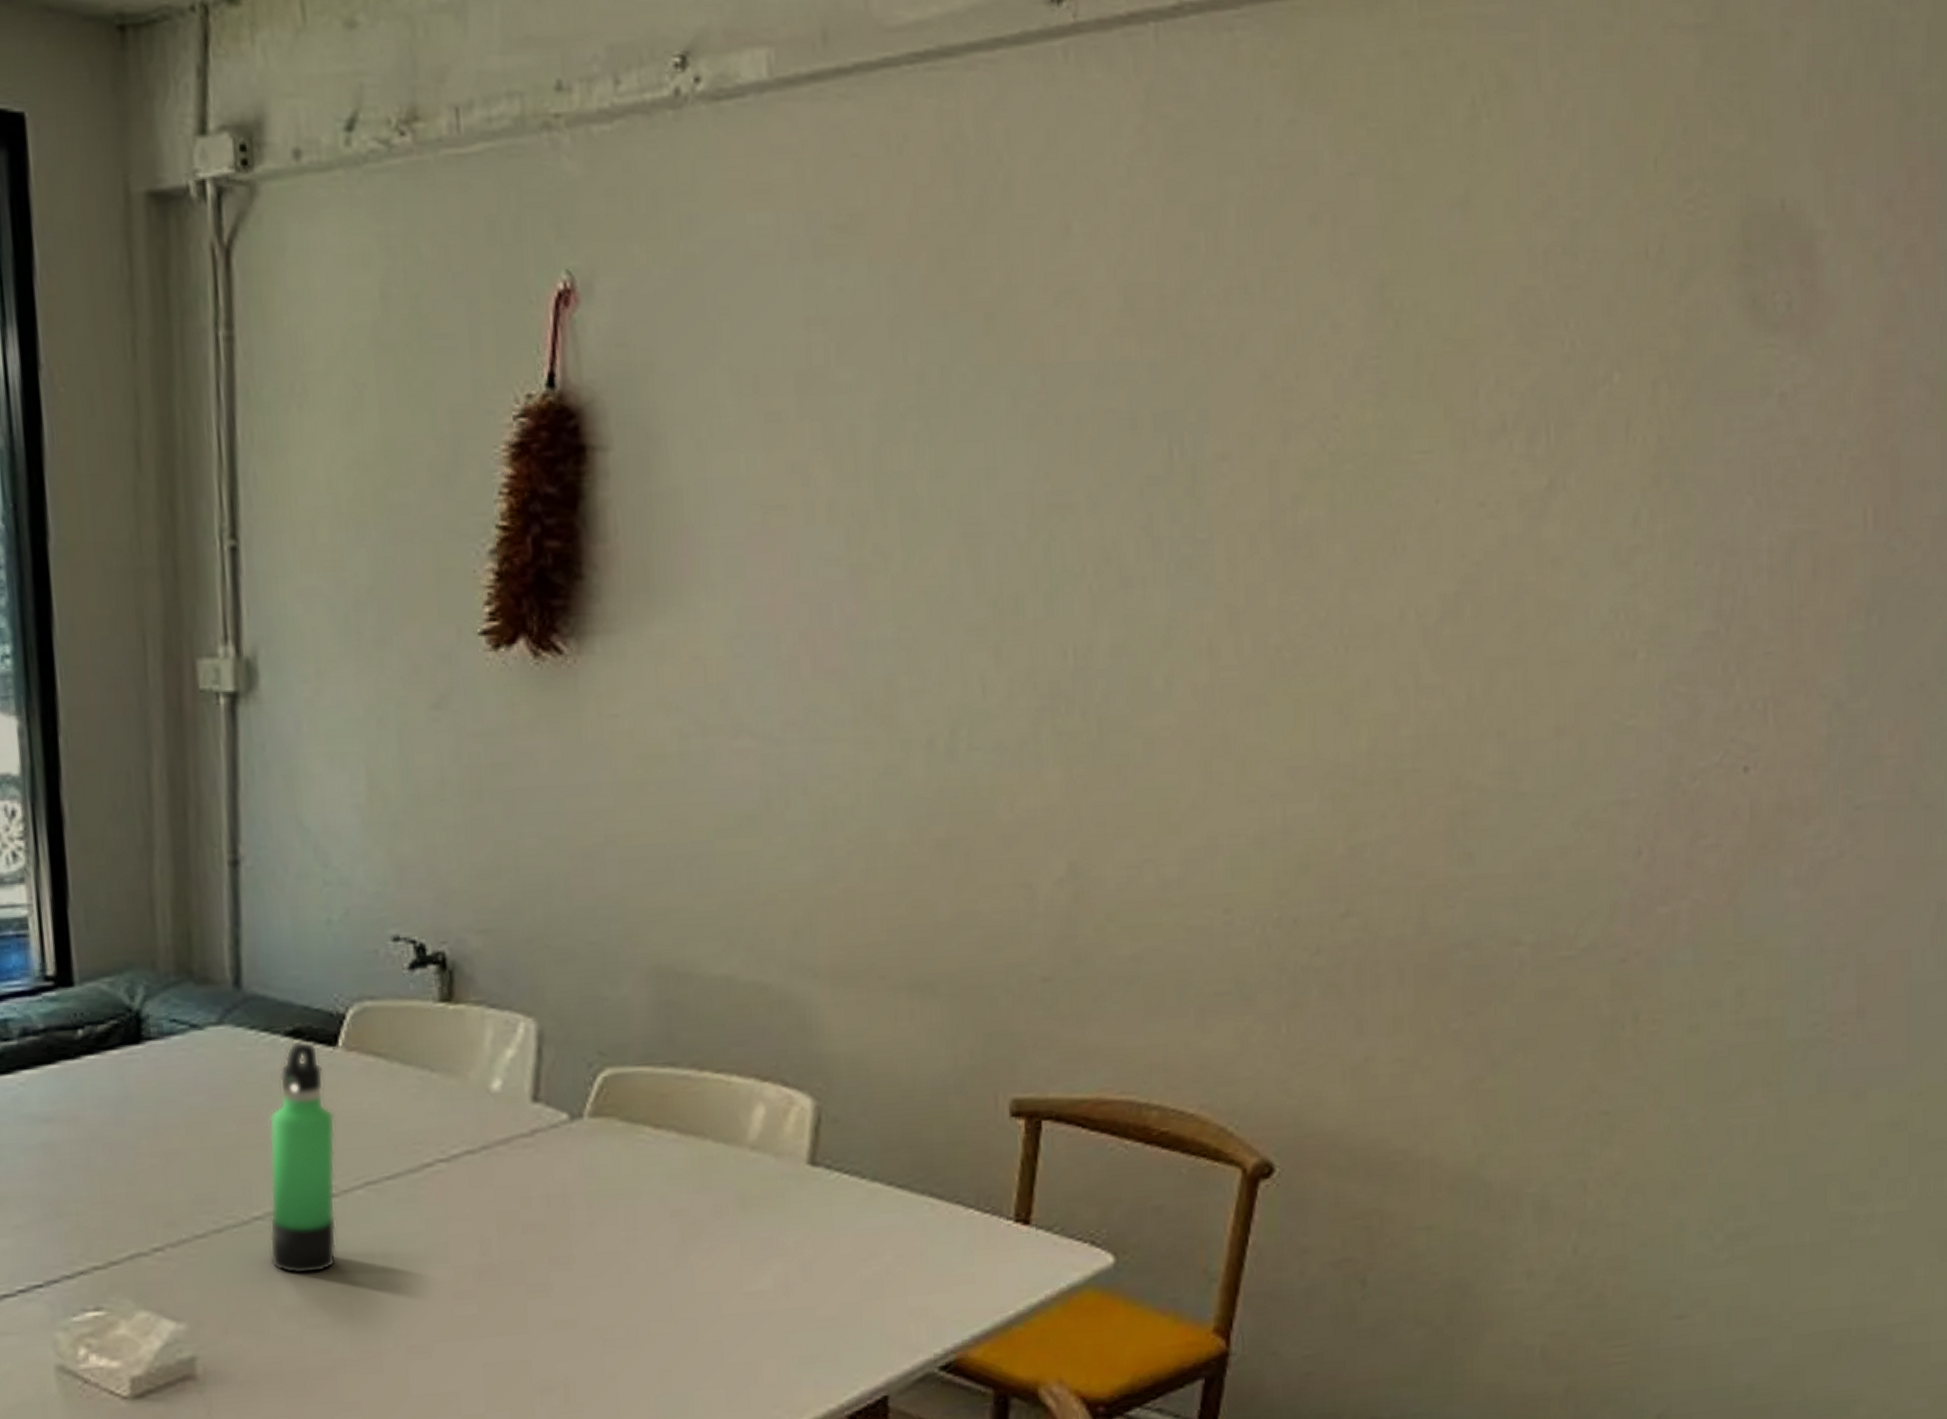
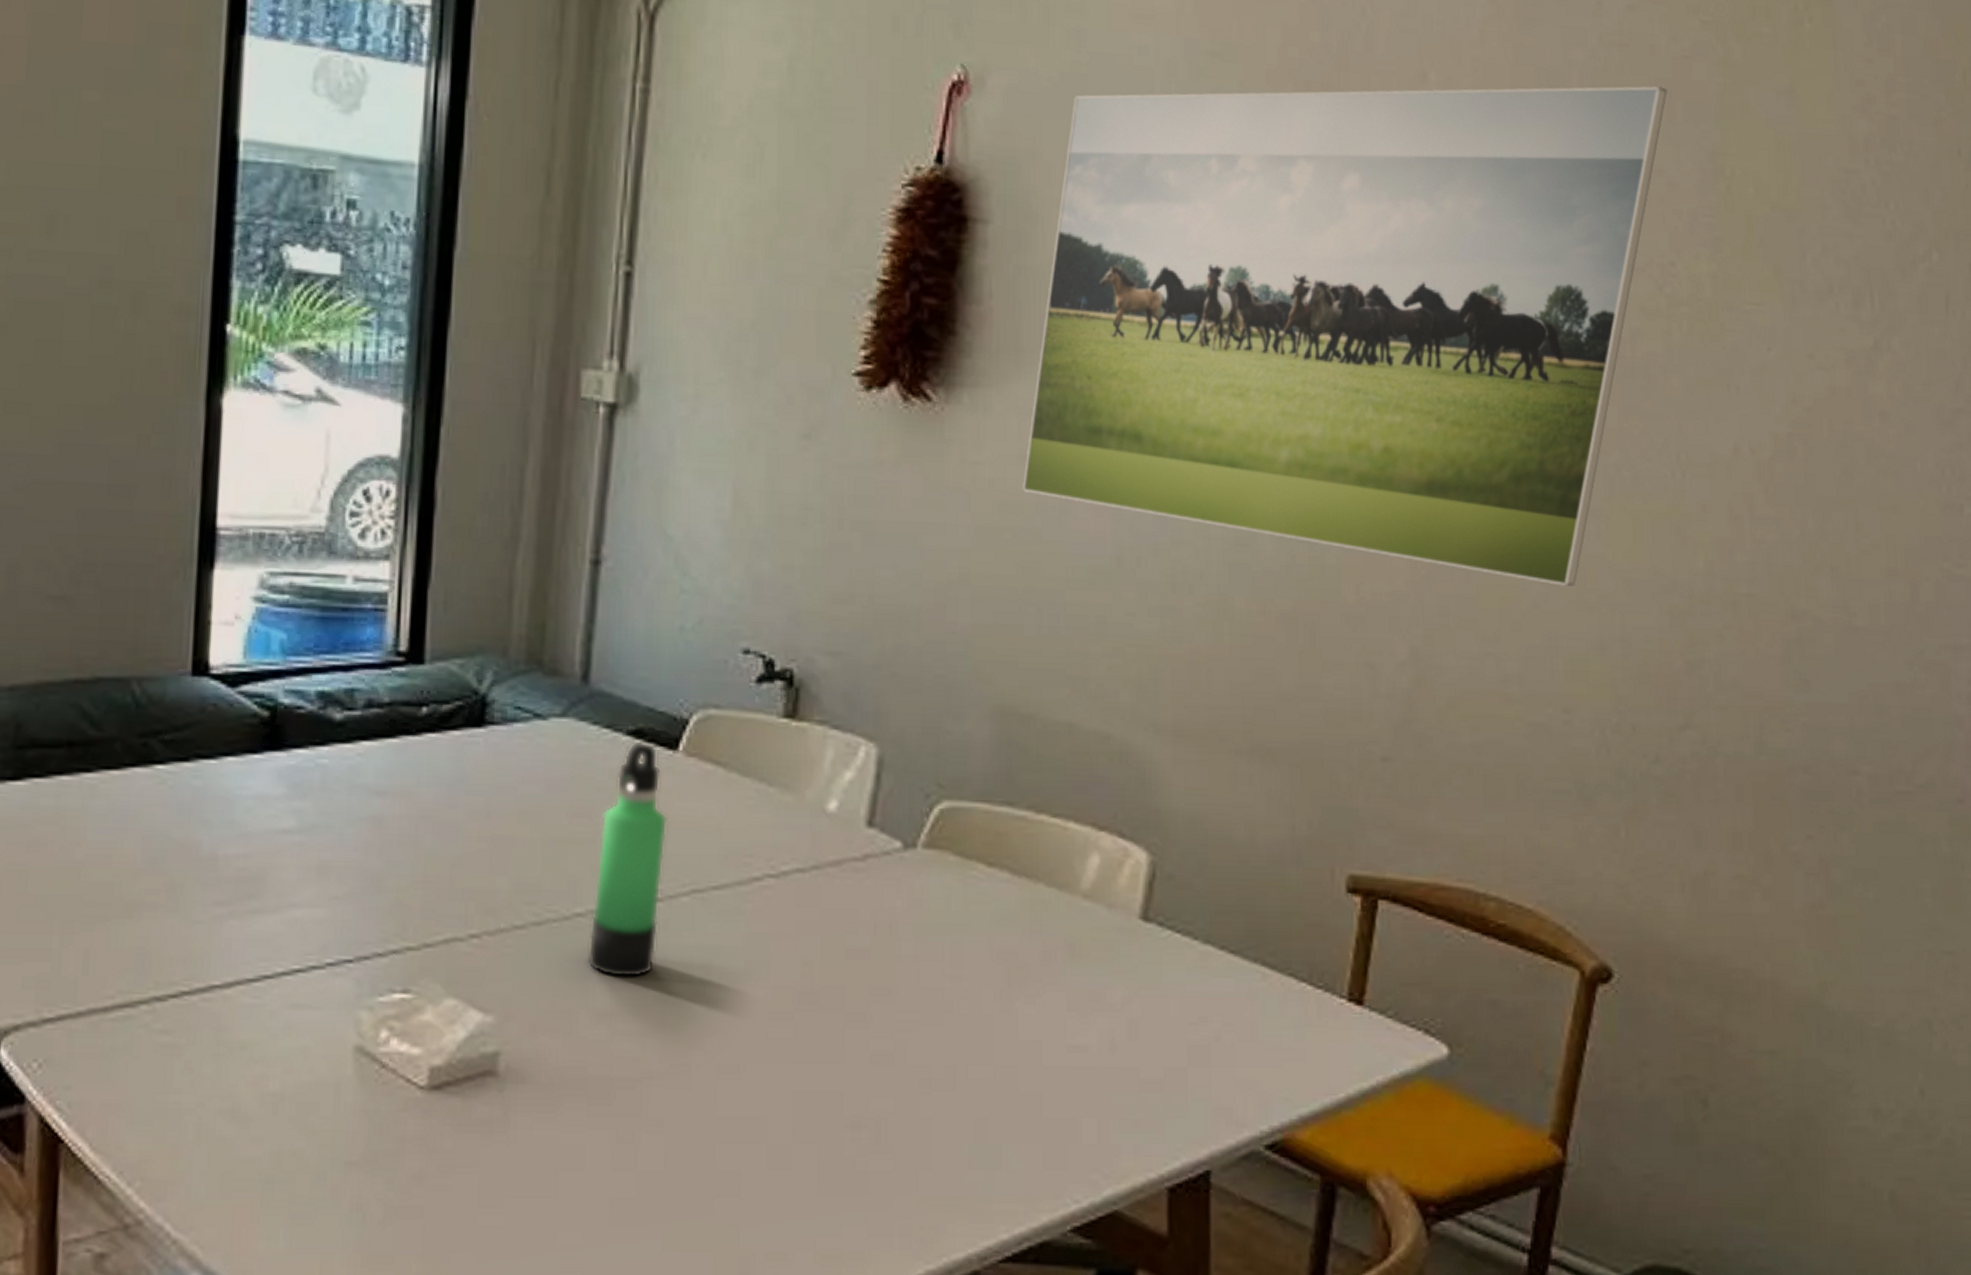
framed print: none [663,212,1332,782] -> present [1023,86,1667,586]

